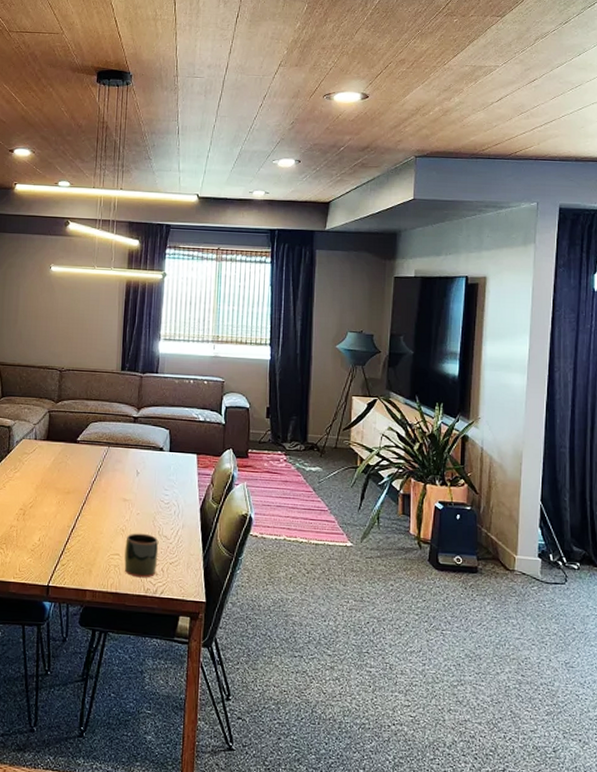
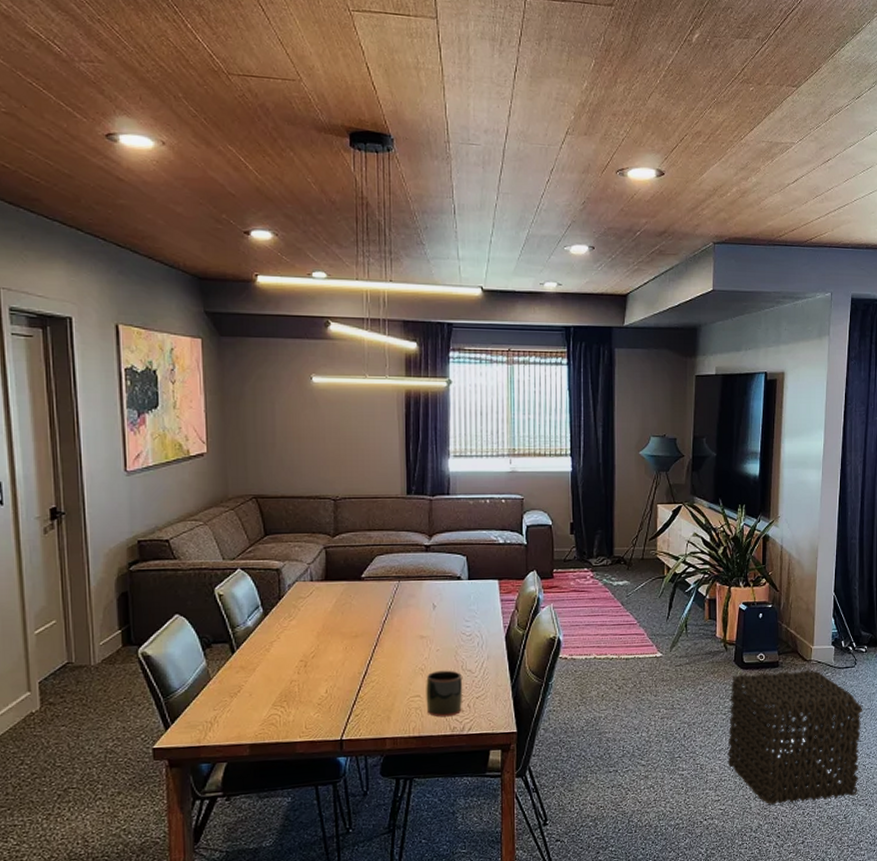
pouf: none [419,575,576,728] -> present [727,669,863,805]

